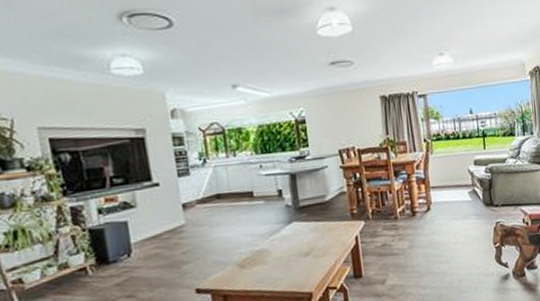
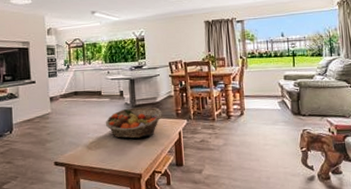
fruit basket: none [260,207,334,251] -> present [105,107,162,139]

